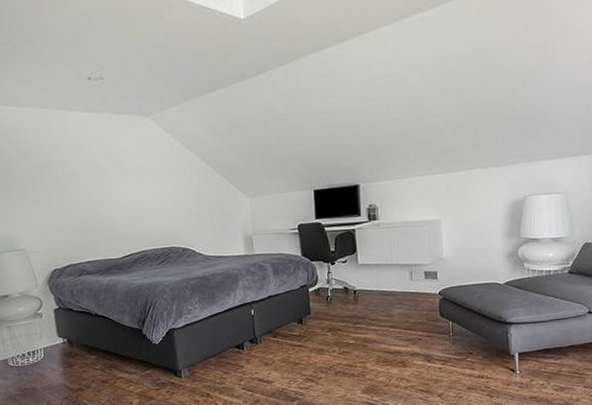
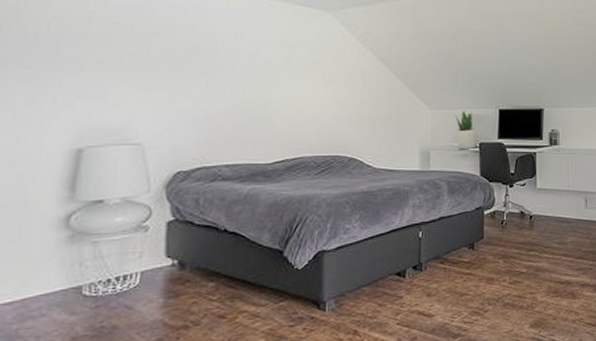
planter: none [272,195,296,233] -> present [455,111,477,150]

